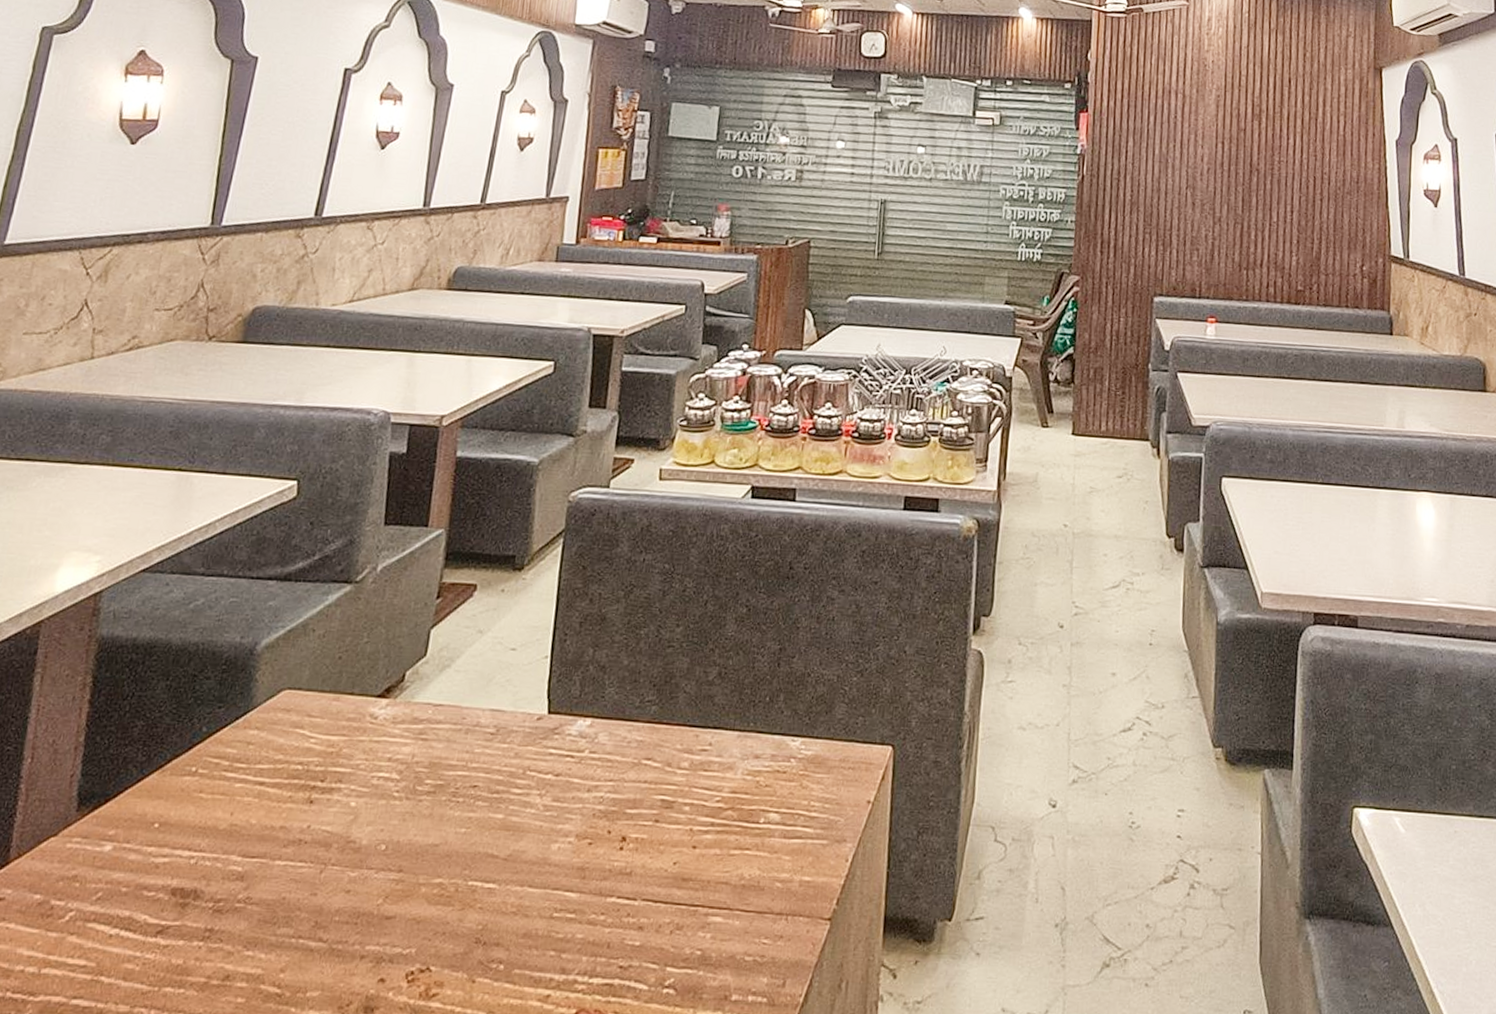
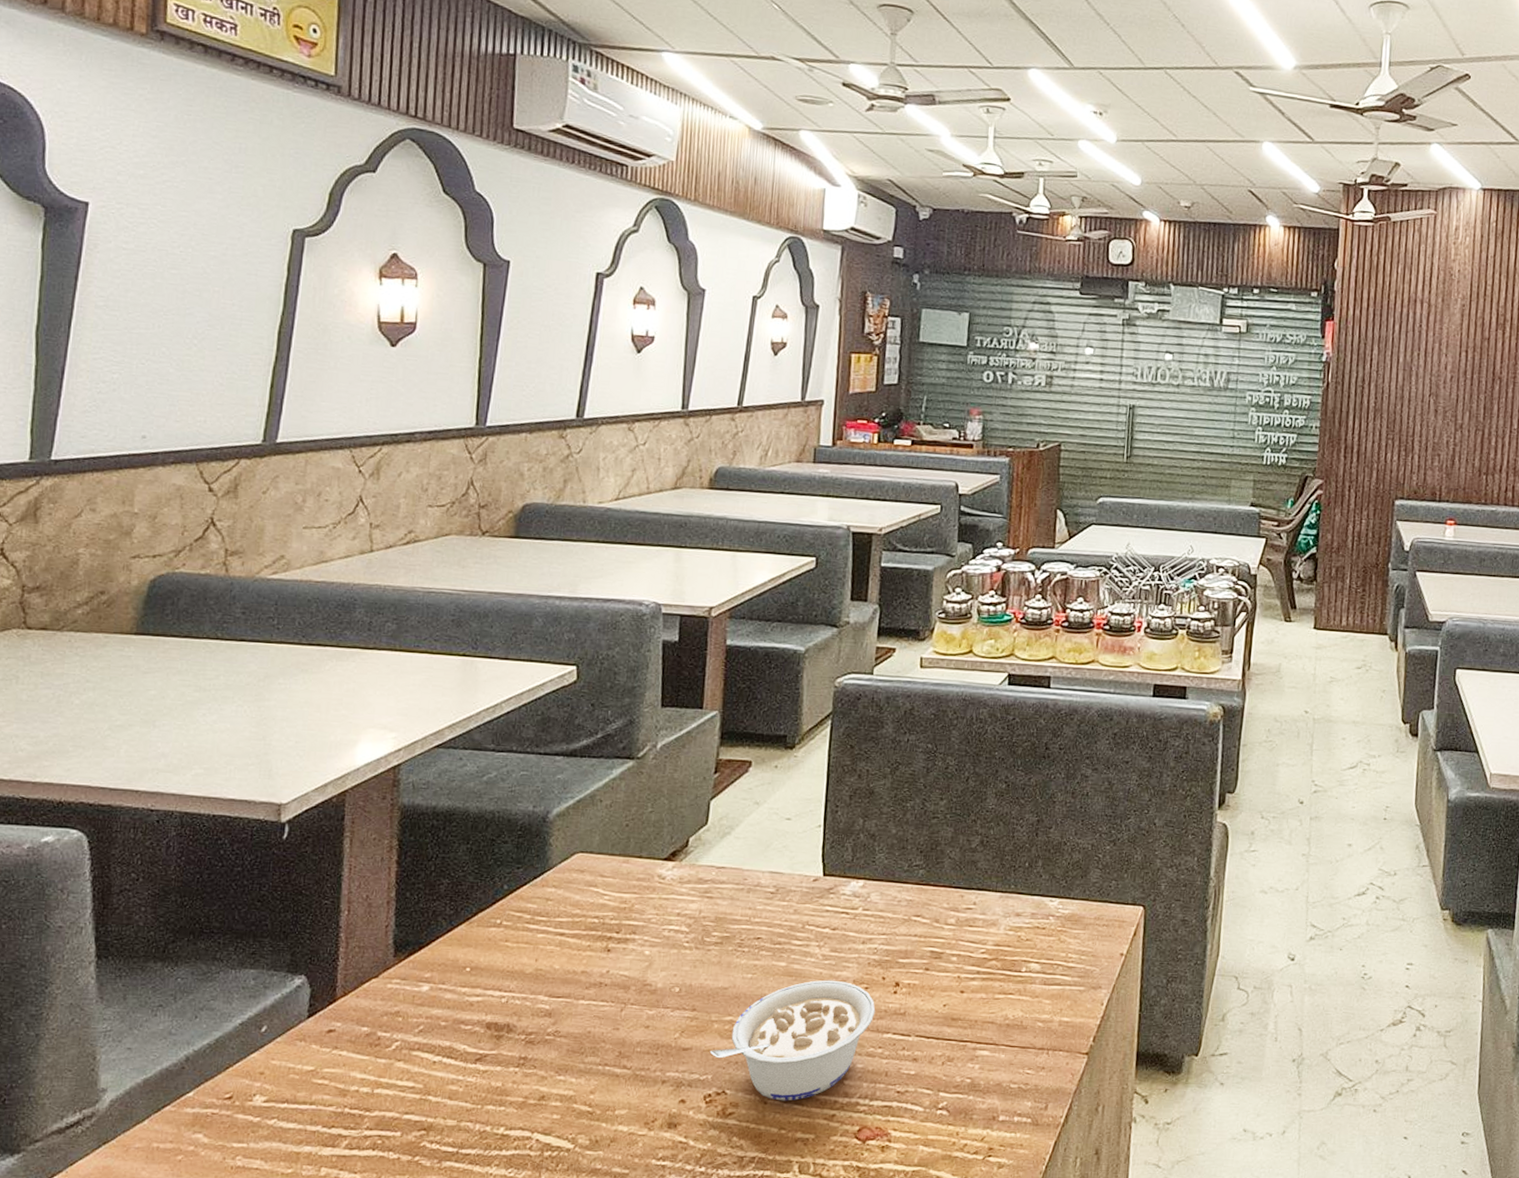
legume: none [415,834,599,979] -> present [709,980,876,1101]

